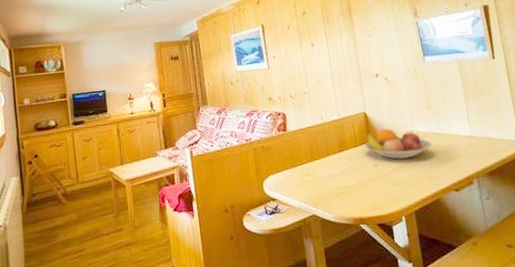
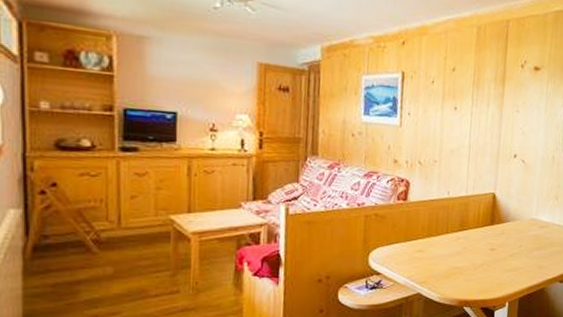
fruit bowl: present [364,129,432,160] -> none [486,213,550,246]

